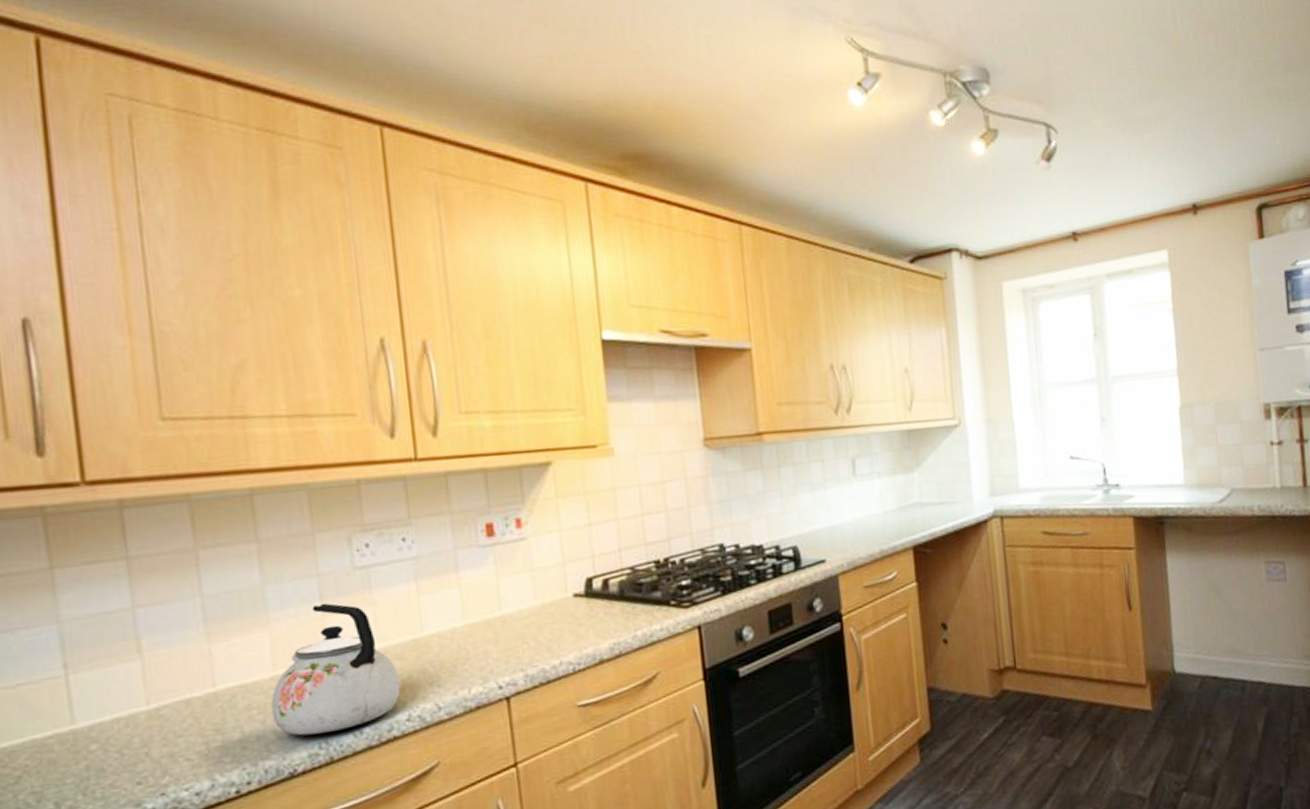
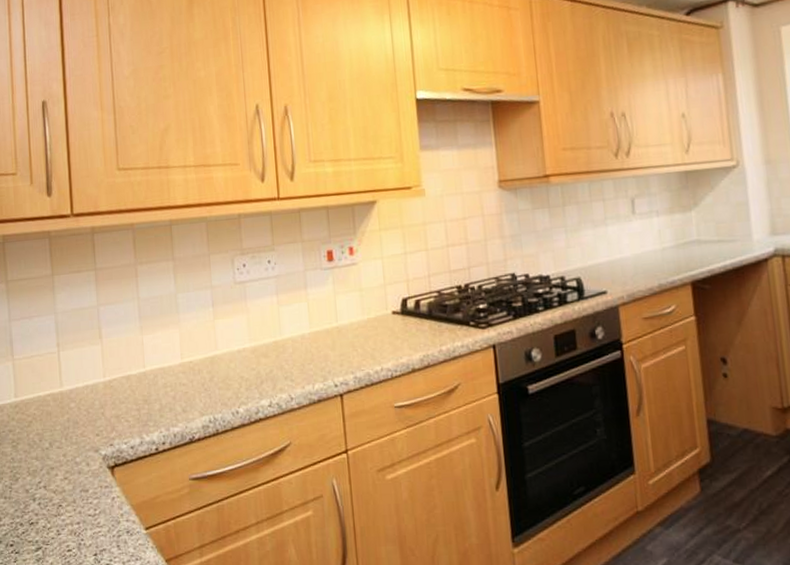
kettle: present [271,603,401,736] -> none [179,309,265,411]

